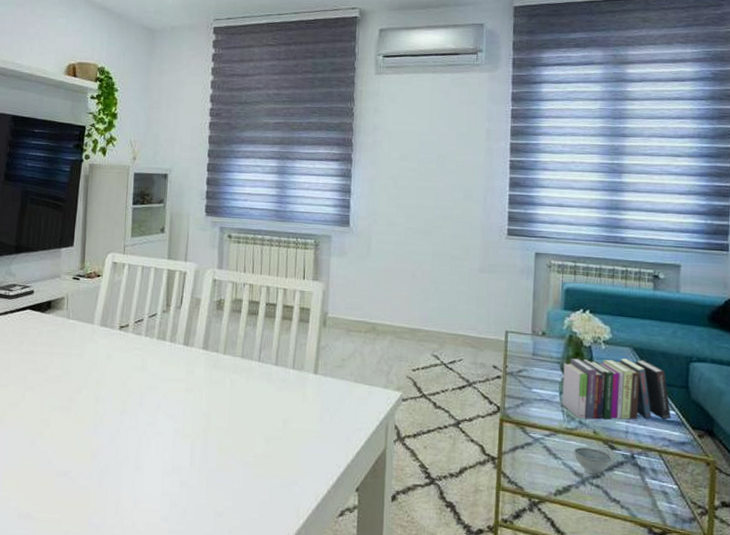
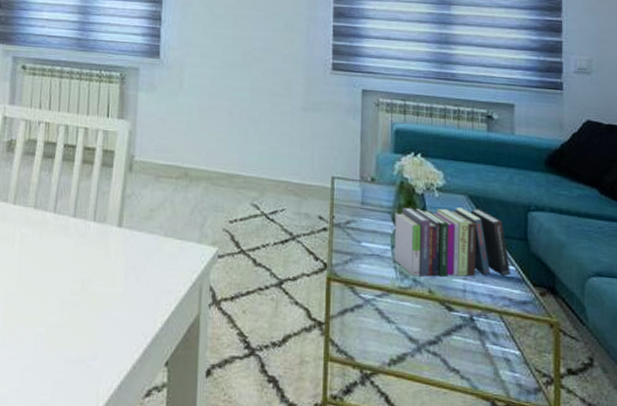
bowl: present [574,447,612,476] -> none [408,309,449,342]

